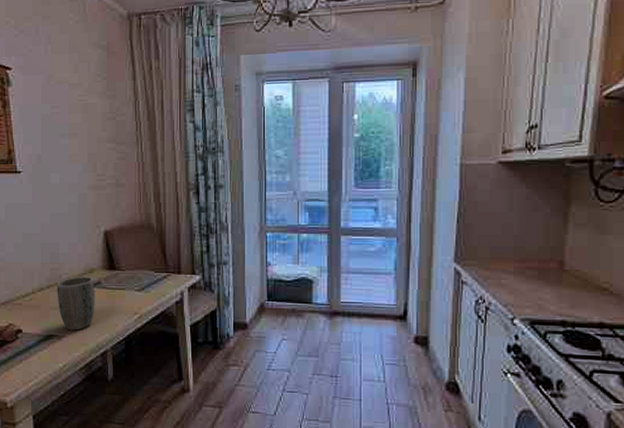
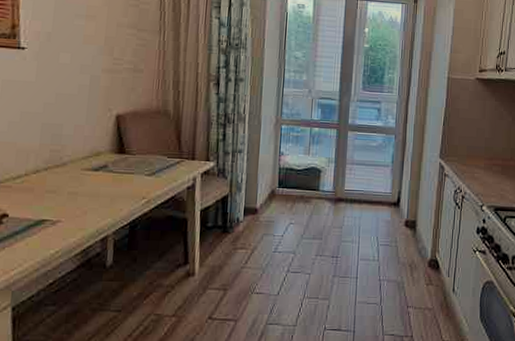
plant pot: present [57,277,95,331] -> none [55,159,101,215]

